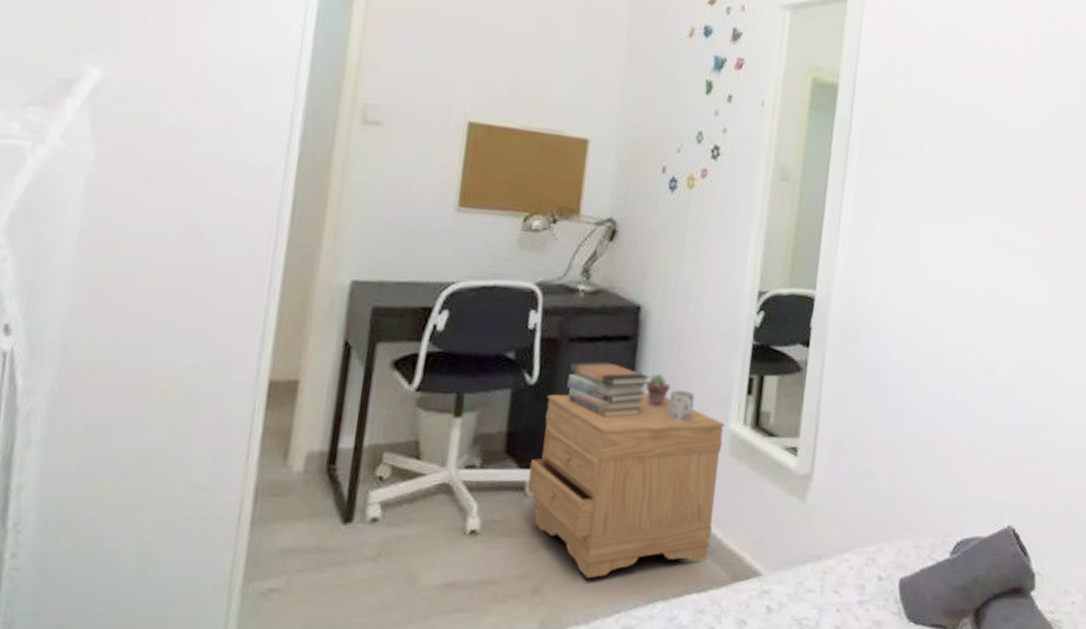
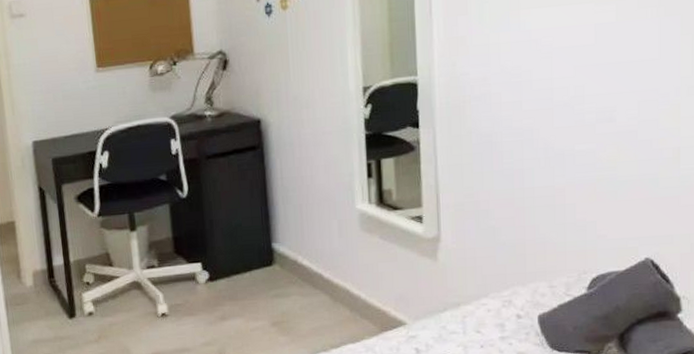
nightstand: present [526,393,725,578] -> none [195,190,357,340]
book stack: present [567,361,651,418] -> none [212,170,280,216]
potted succulent: present [645,373,671,407] -> none [277,172,299,200]
mug: present [668,390,695,422] -> none [300,183,322,209]

